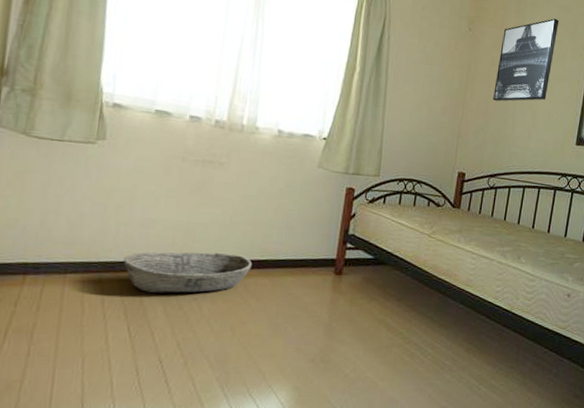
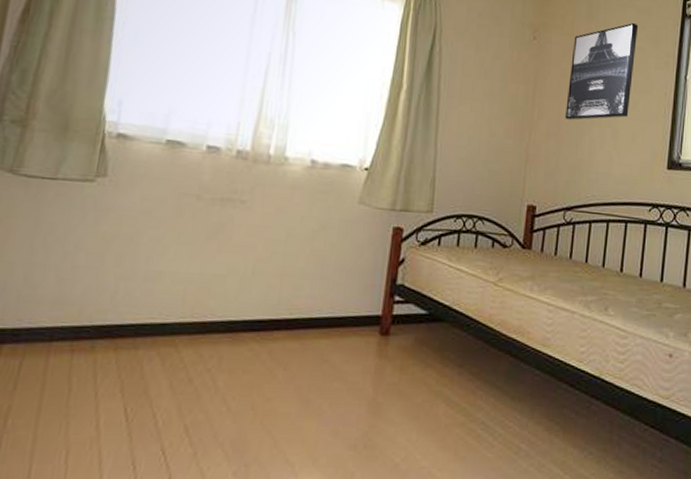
basket: present [123,252,252,293] -> none [122,310,279,363]

